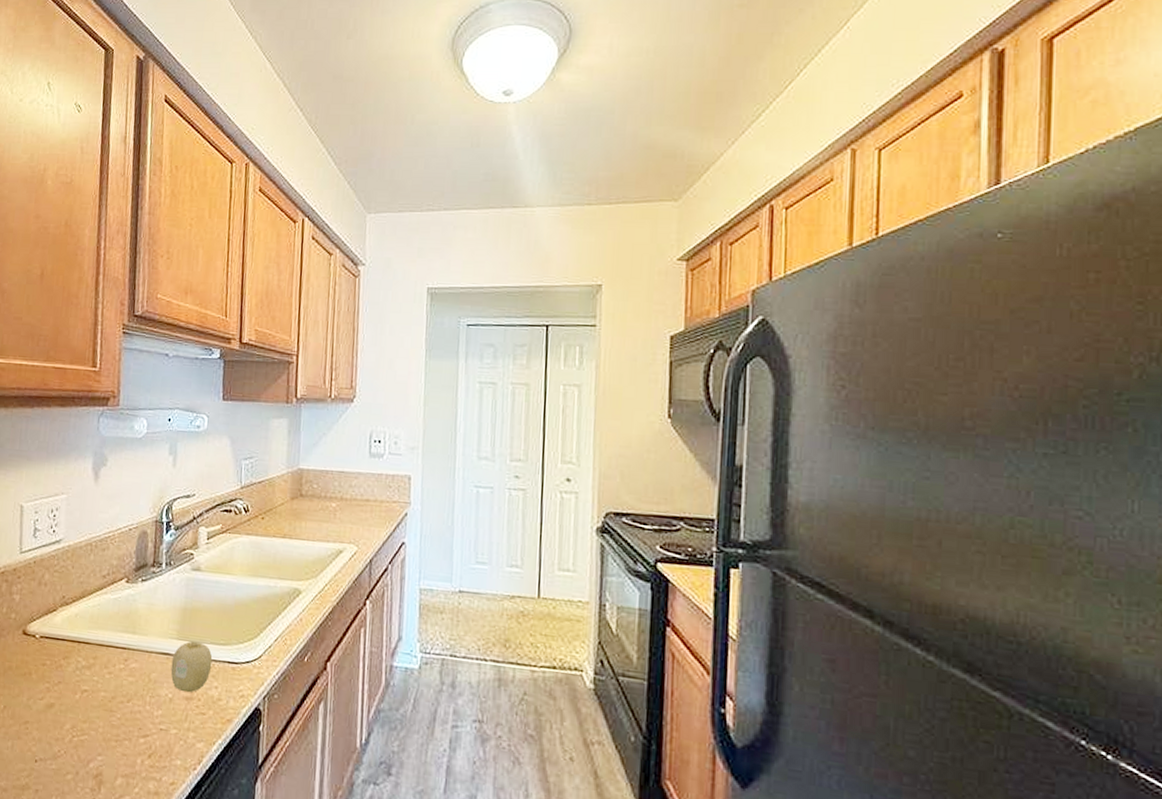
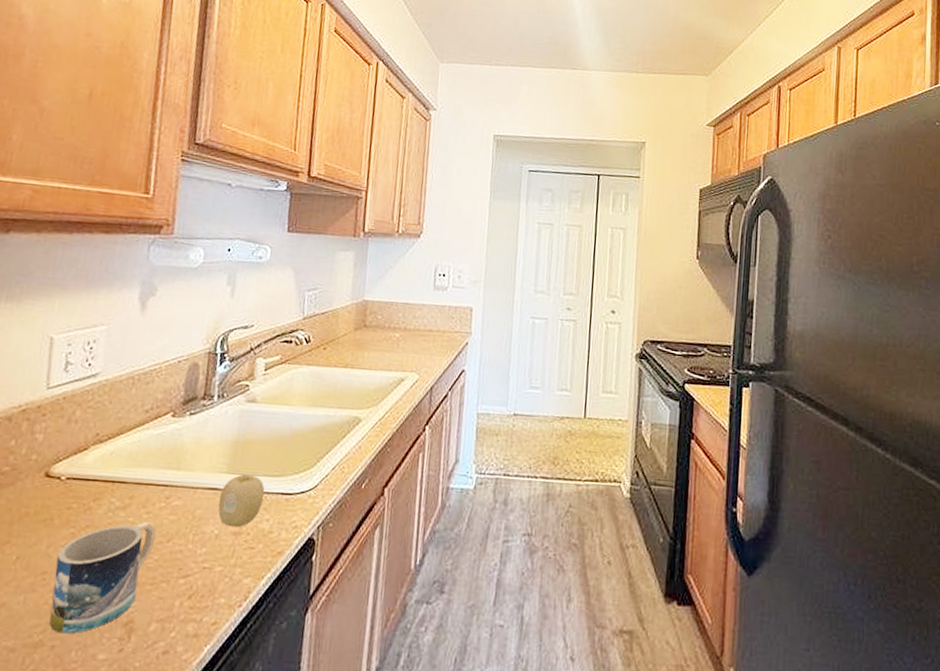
mug: none [33,681,118,781] -> present [49,522,157,634]

